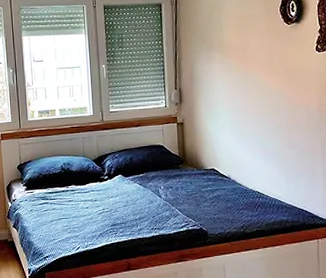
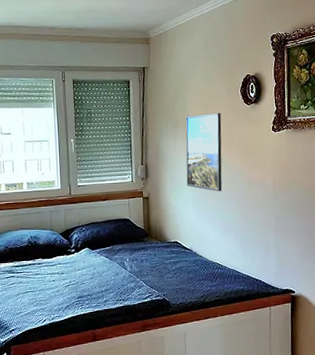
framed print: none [220,33,262,117] -> present [185,112,223,192]

